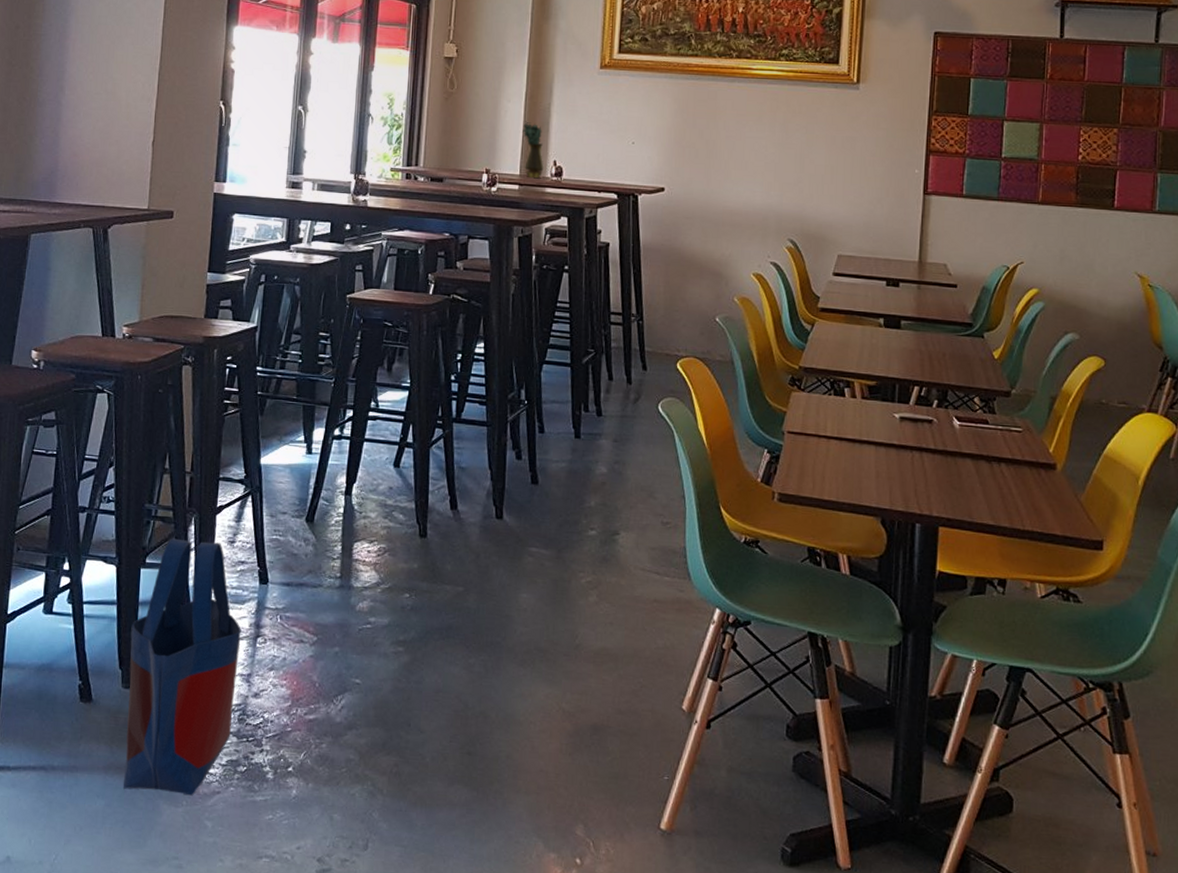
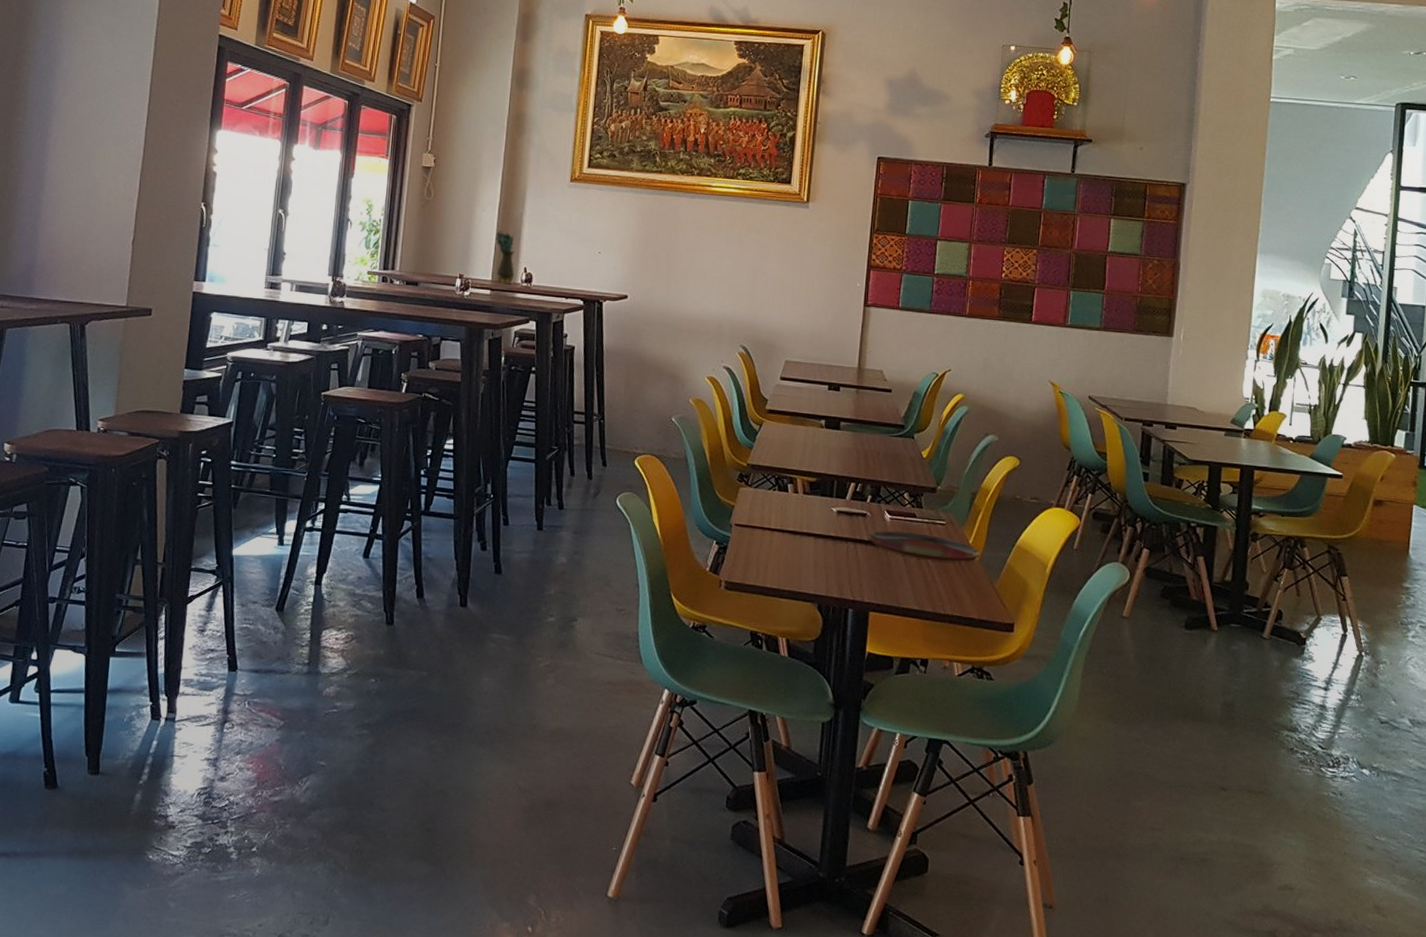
tote bag: present [124,538,242,796] -> none [87,627,209,878]
plate: none [935,438,1063,474] -> present [868,531,981,563]

